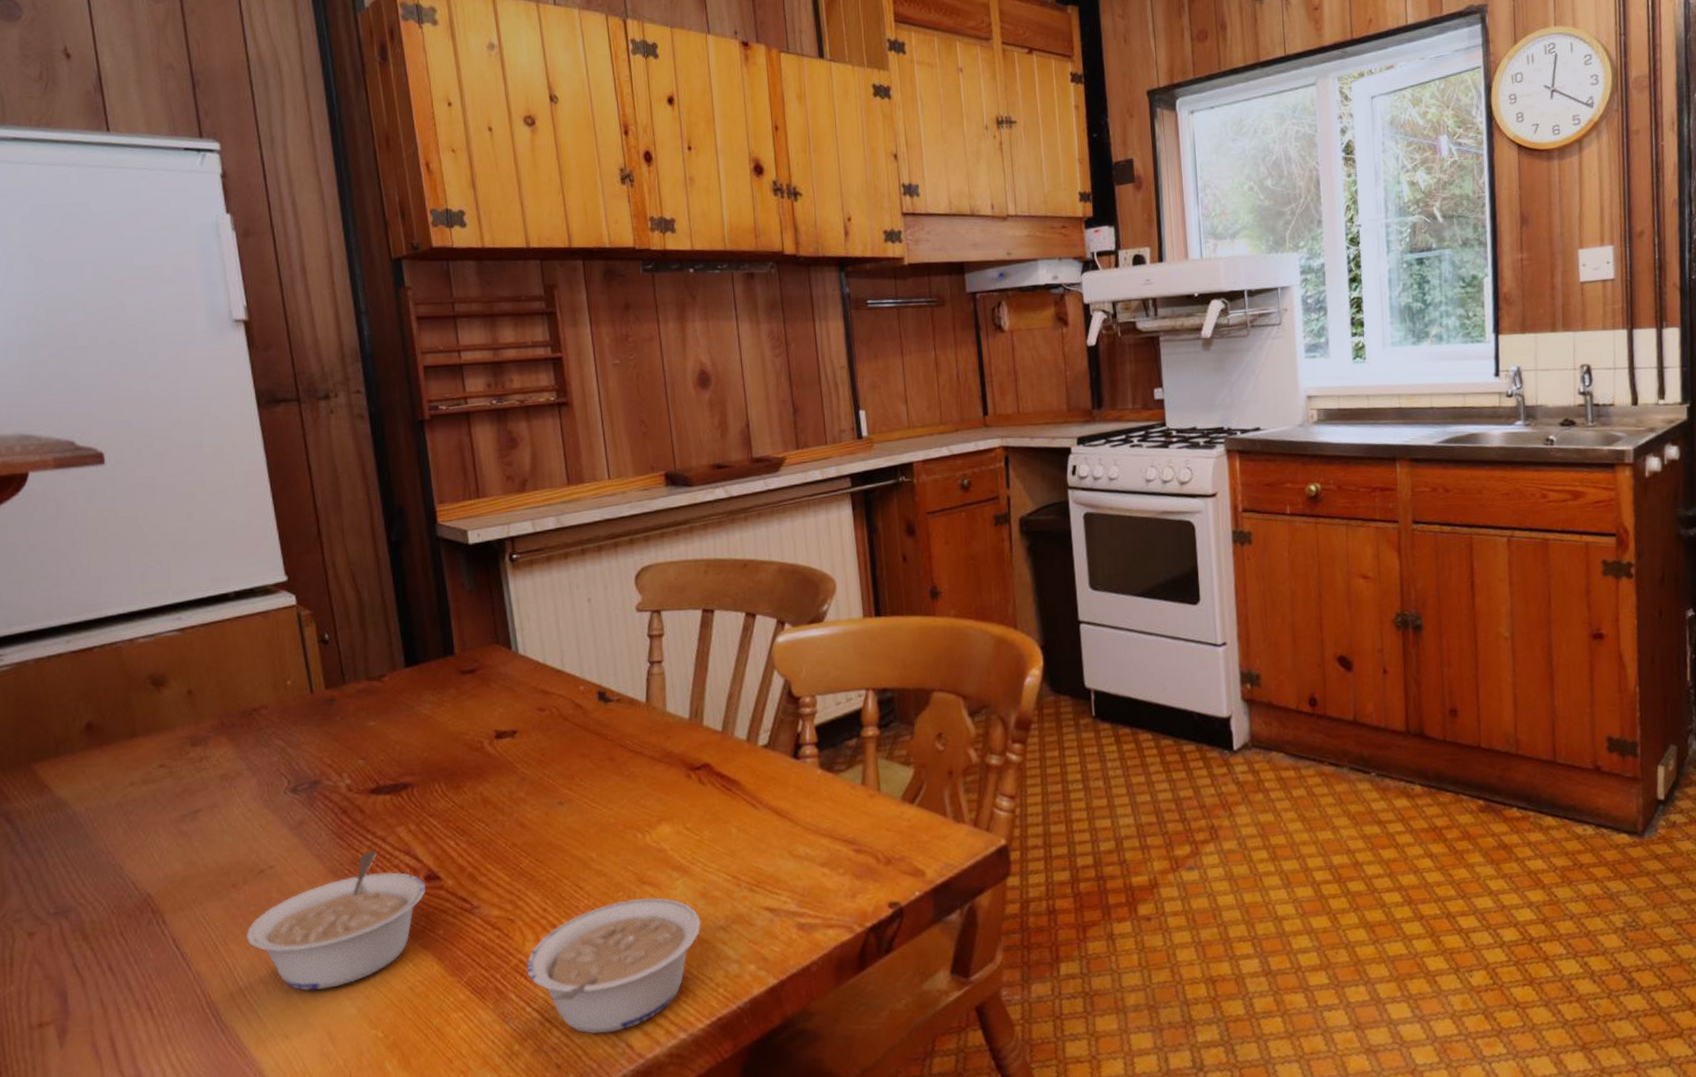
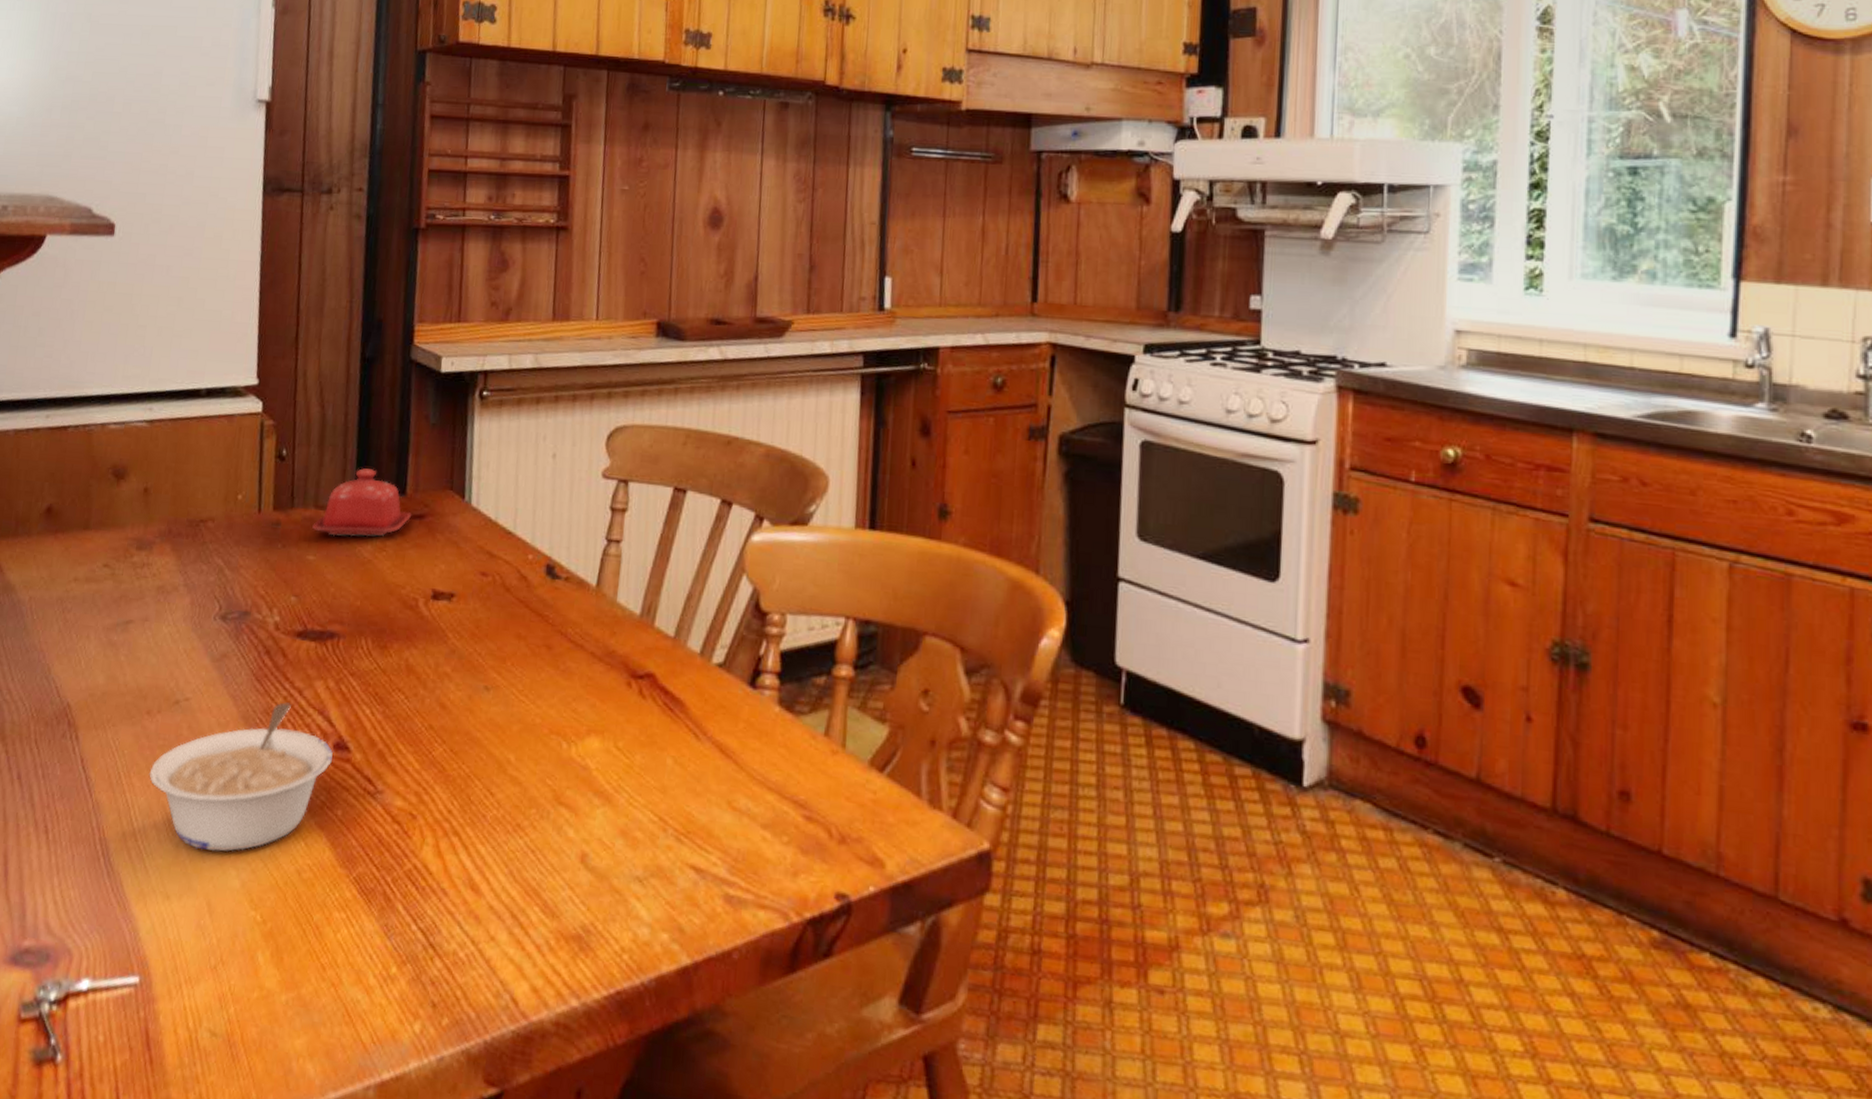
butter dish: none [368,638,464,702] -> present [312,468,412,537]
legume: present [526,897,702,1035] -> none [419,819,617,979]

